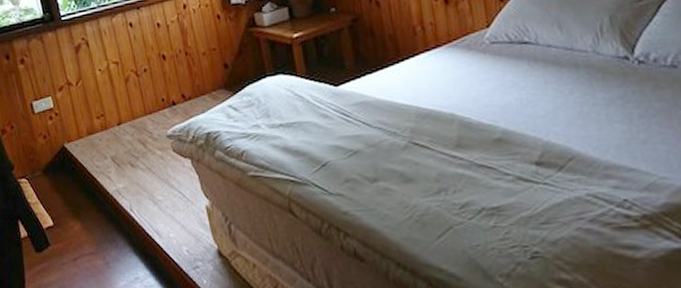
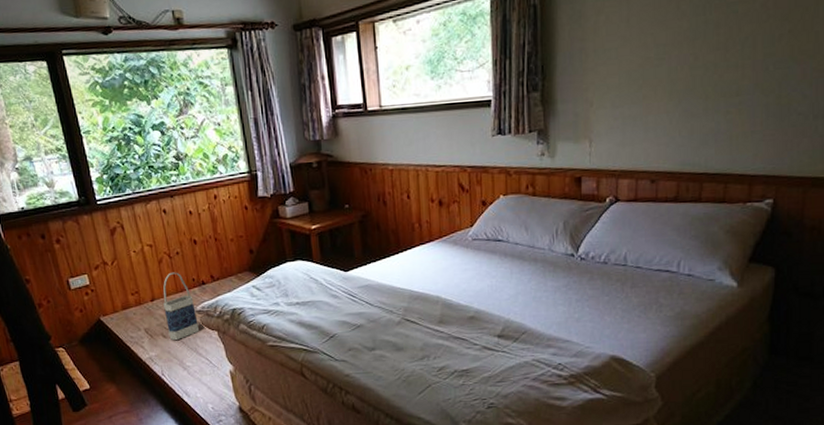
bag: none [130,91,171,169] -> present [163,272,200,340]

